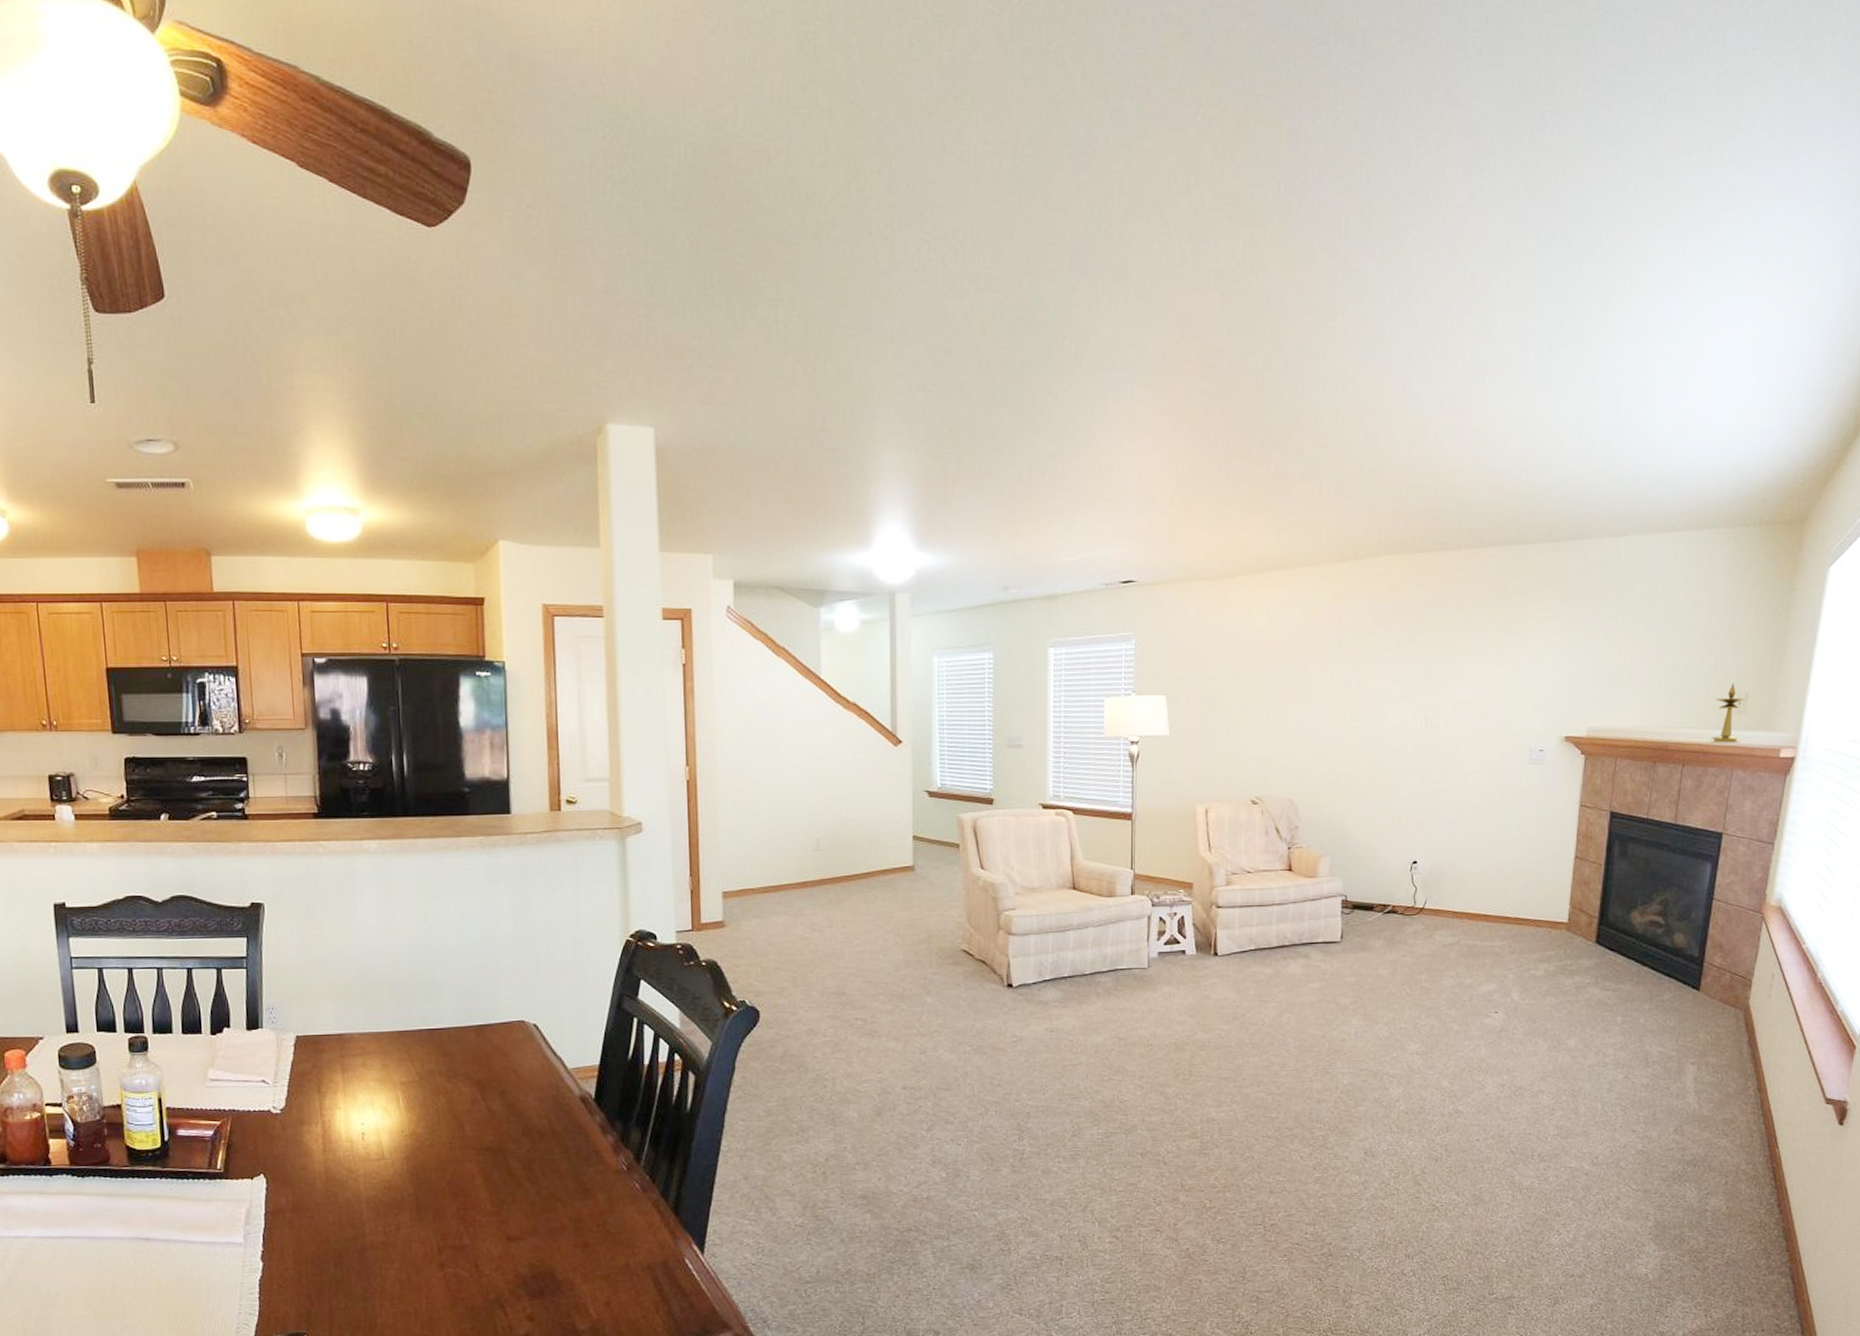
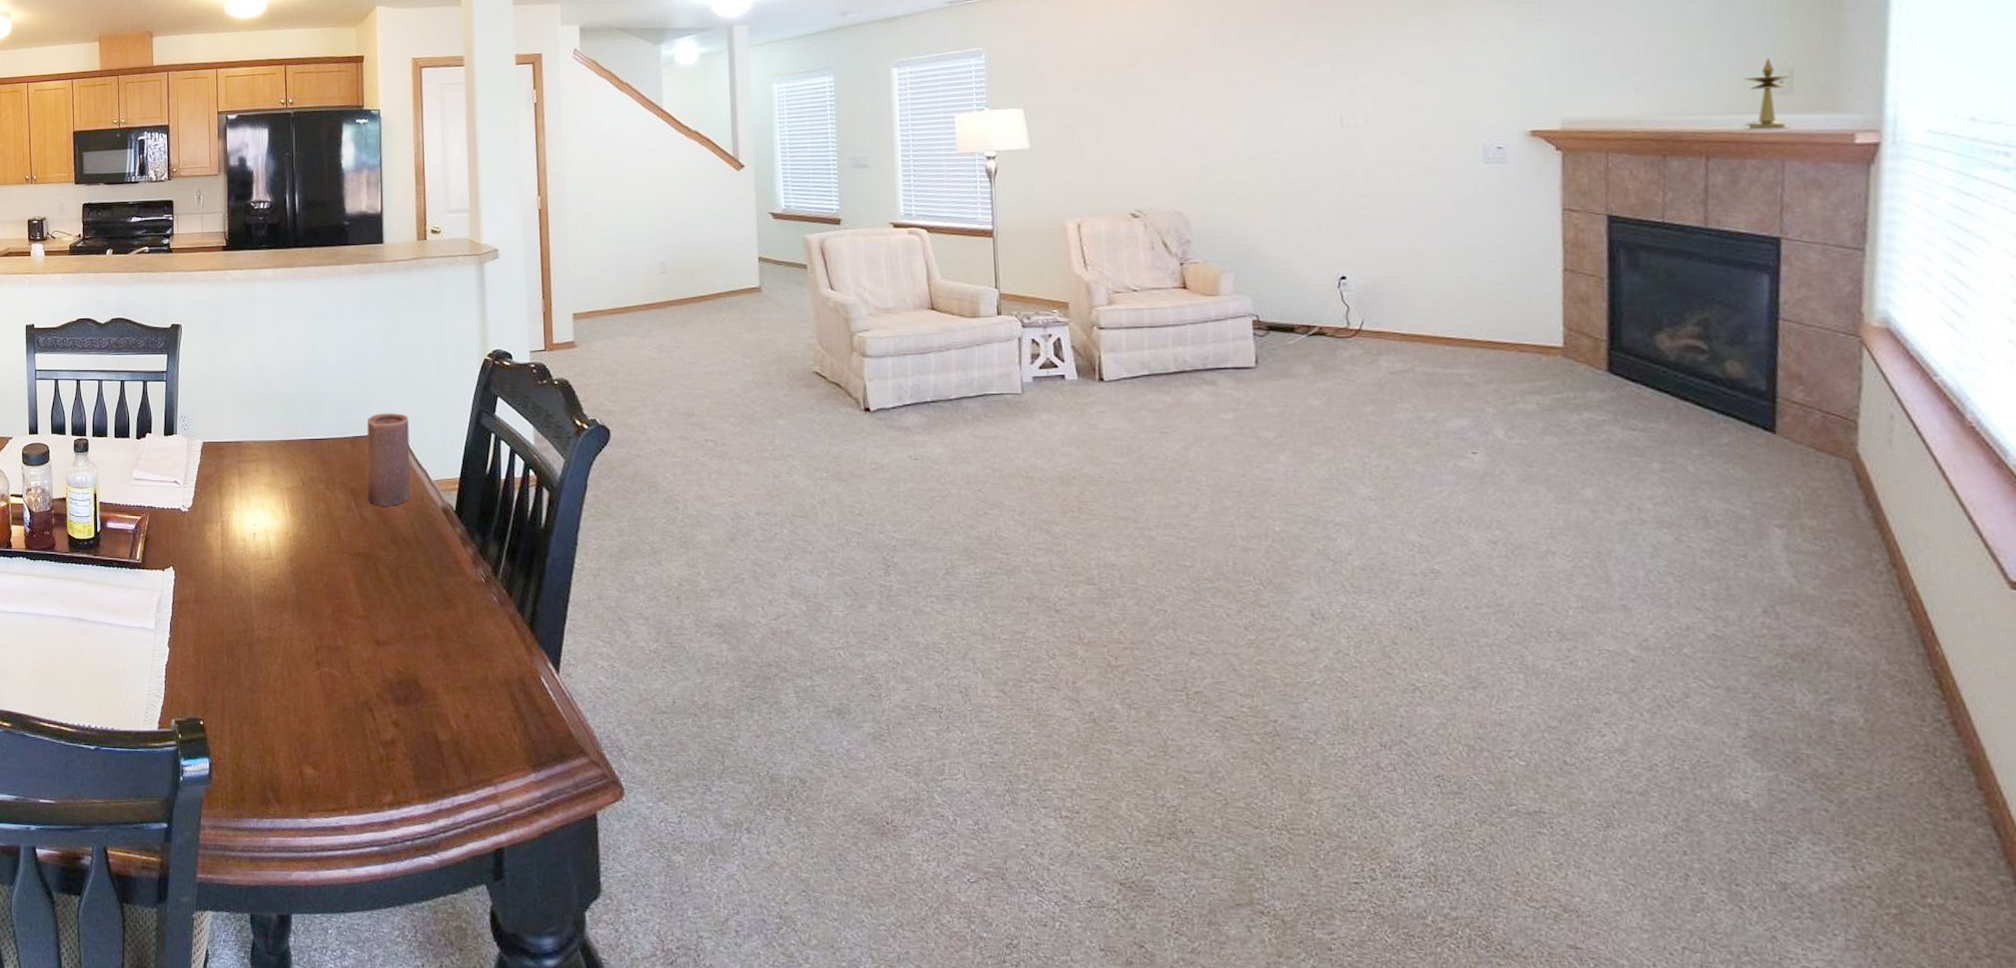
candle: none [493,999,544,1098] -> present [366,413,410,506]

